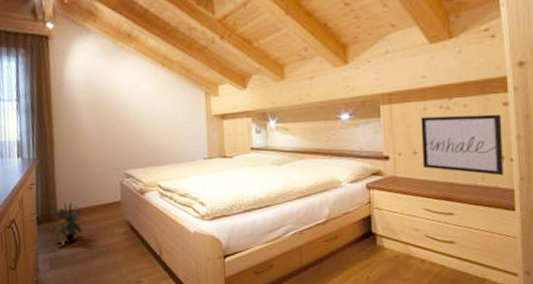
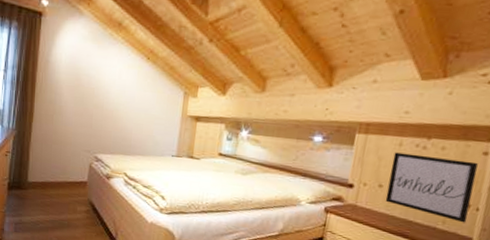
potted plant: present [51,202,87,244] -> none [19,174,54,212]

